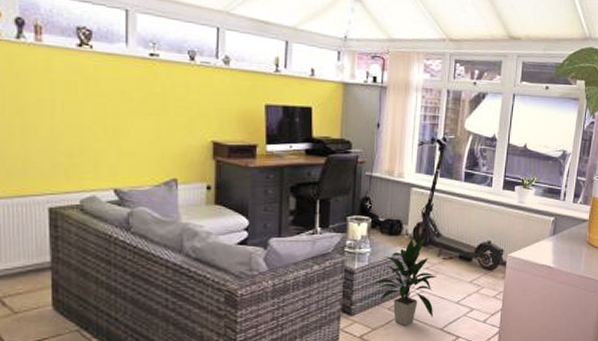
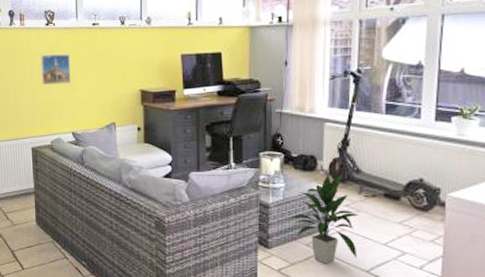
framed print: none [66,84,116,127] -> present [40,54,71,85]

